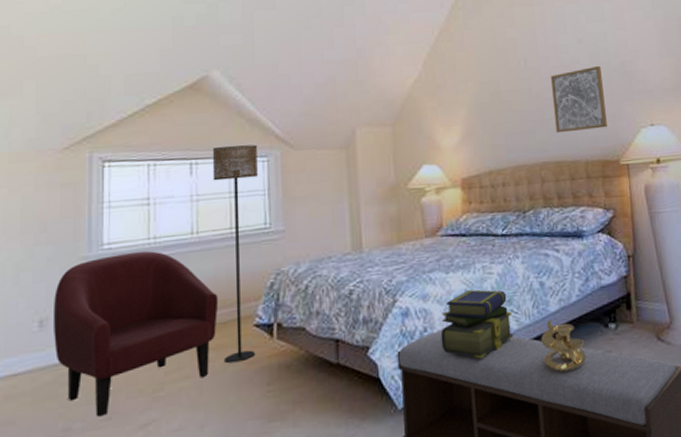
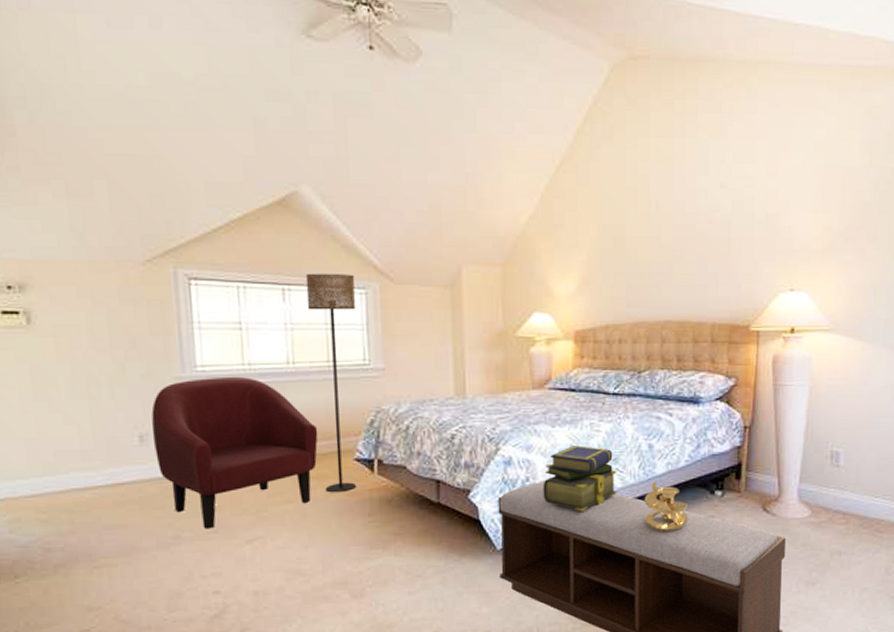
wall art: present [550,66,607,133] -> none [683,217,743,291]

